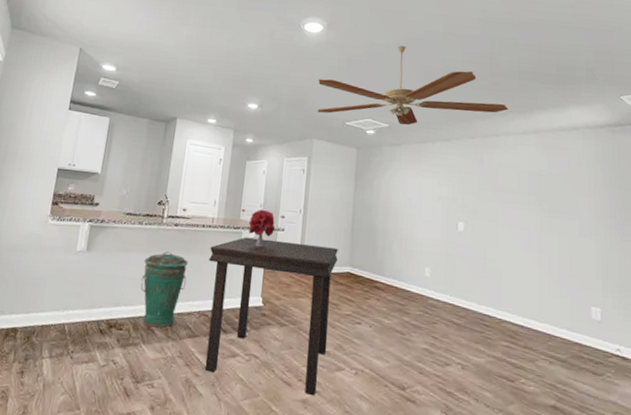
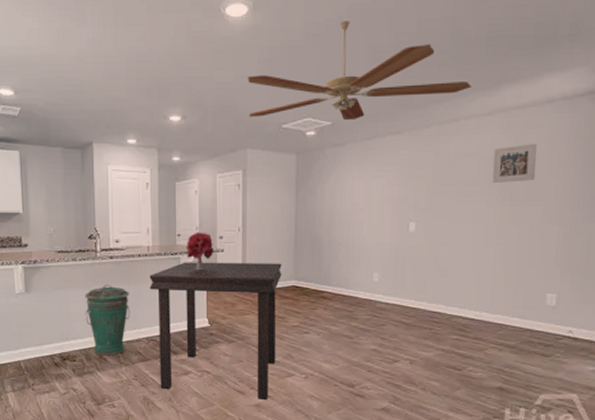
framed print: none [532,162,570,196] -> present [492,143,537,183]

